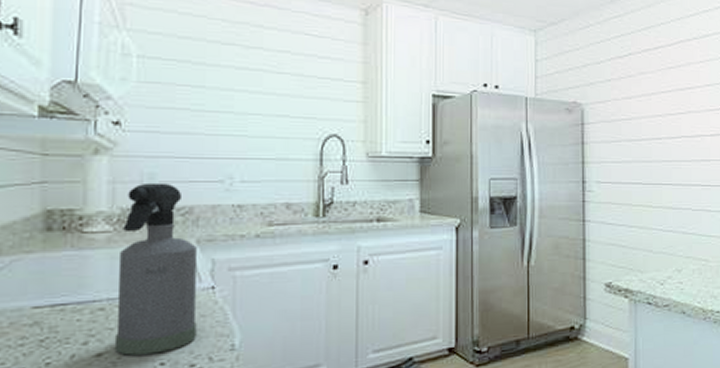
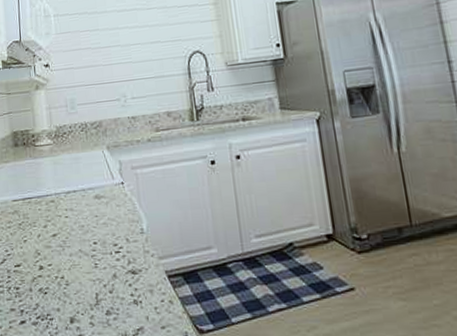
spray bottle: present [114,182,197,356] -> none [58,105,116,236]

